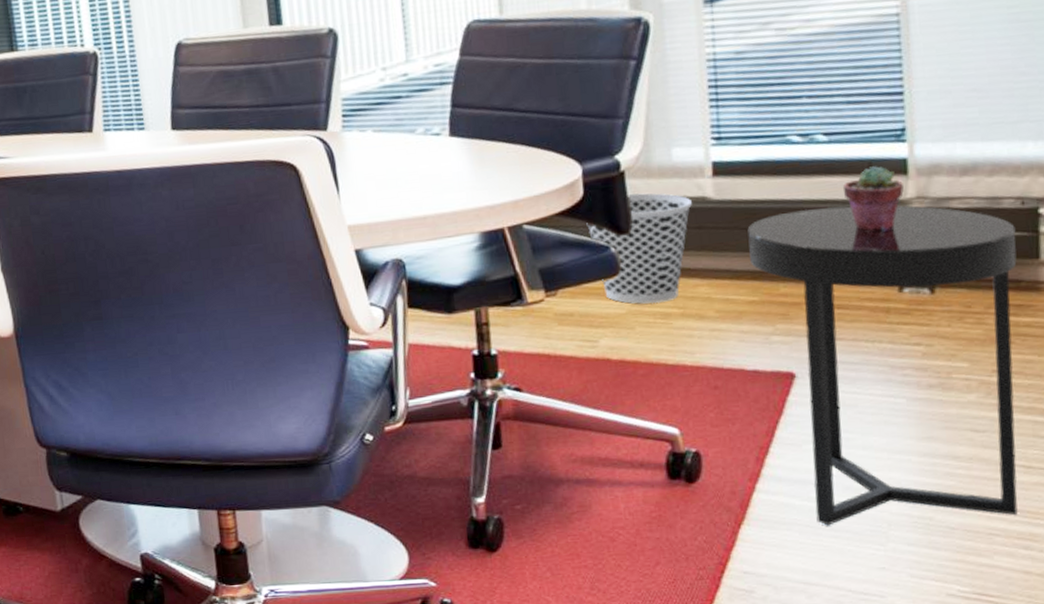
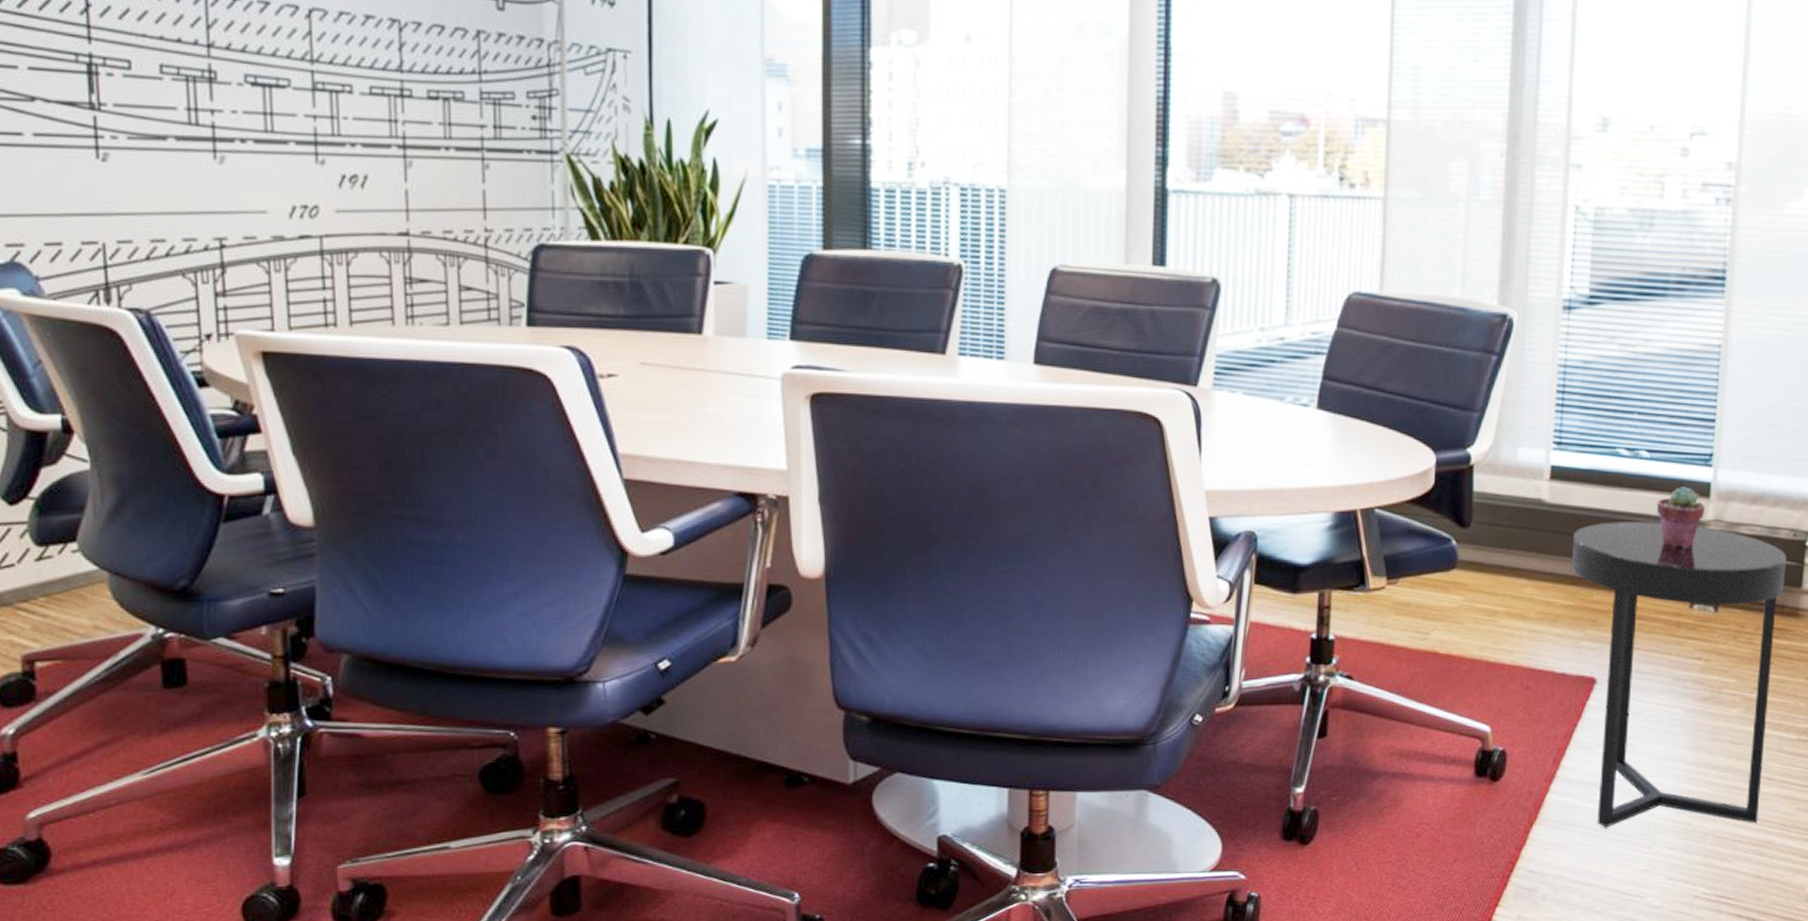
wastebasket: present [586,193,692,304] -> none [1433,489,1529,599]

